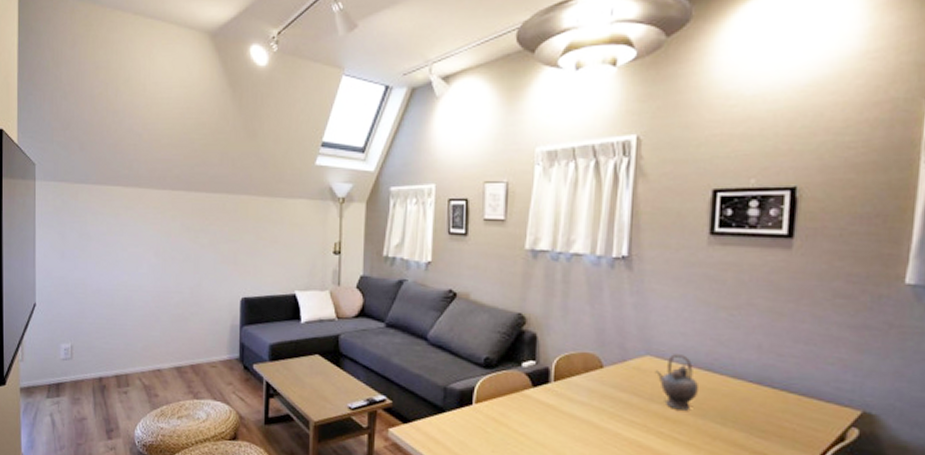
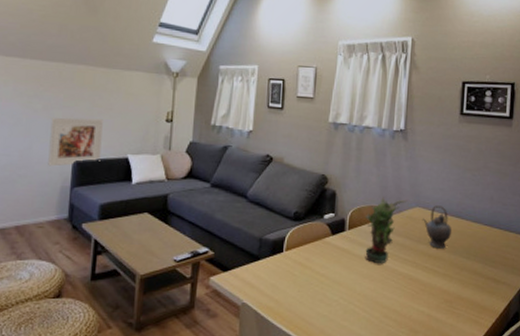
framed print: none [217,252,268,304] -> present [48,117,103,167]
potted plant: none [575,340,634,424] -> present [365,195,408,263]

